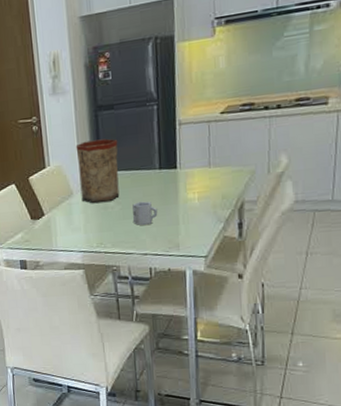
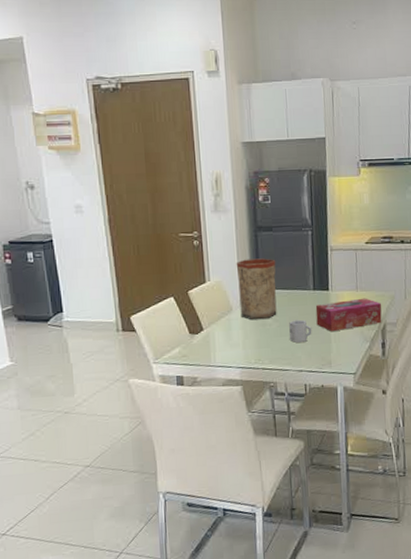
tissue box: none [161,174,240,213] -> present [315,298,382,332]

